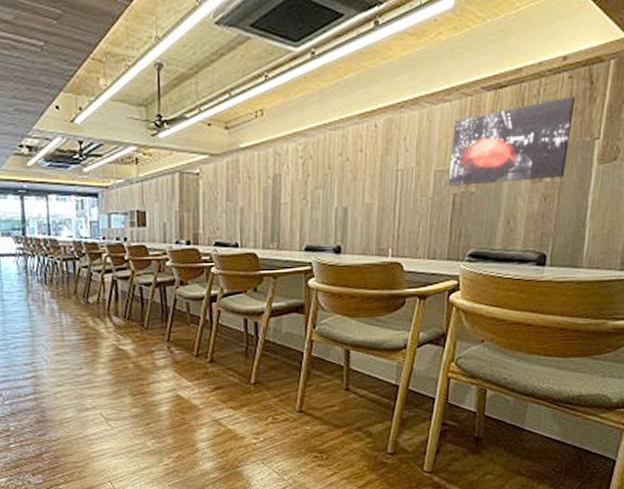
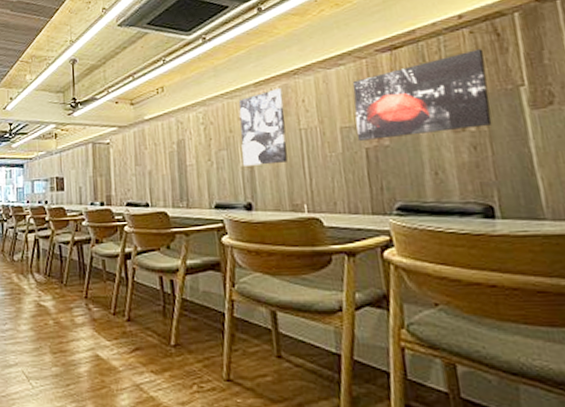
wall art: none [338,123,387,207] -> present [239,88,288,166]

